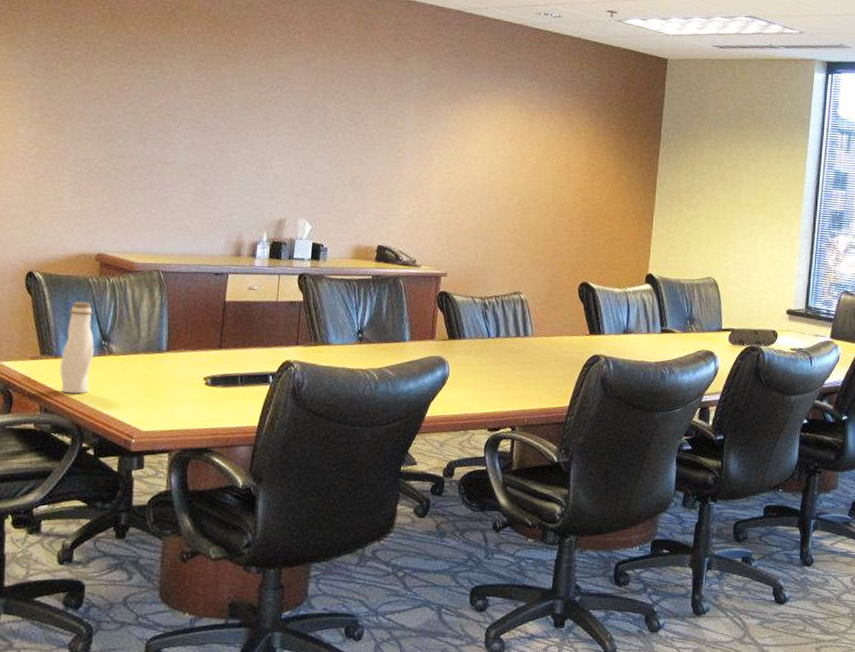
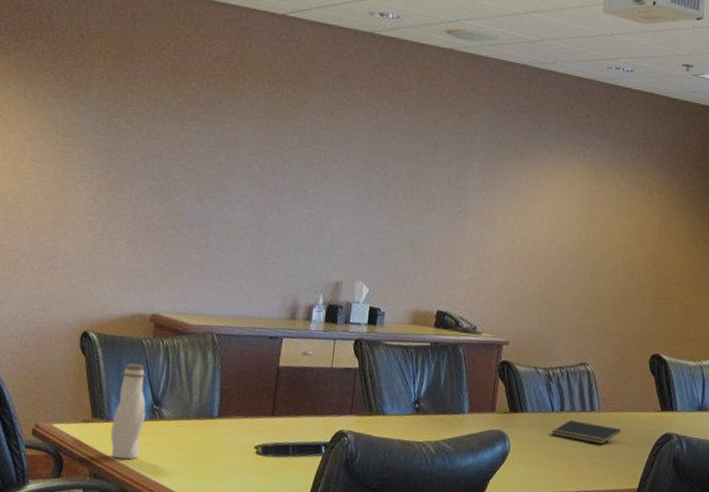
notepad: none [488,345,552,367] -> present [552,420,621,444]

